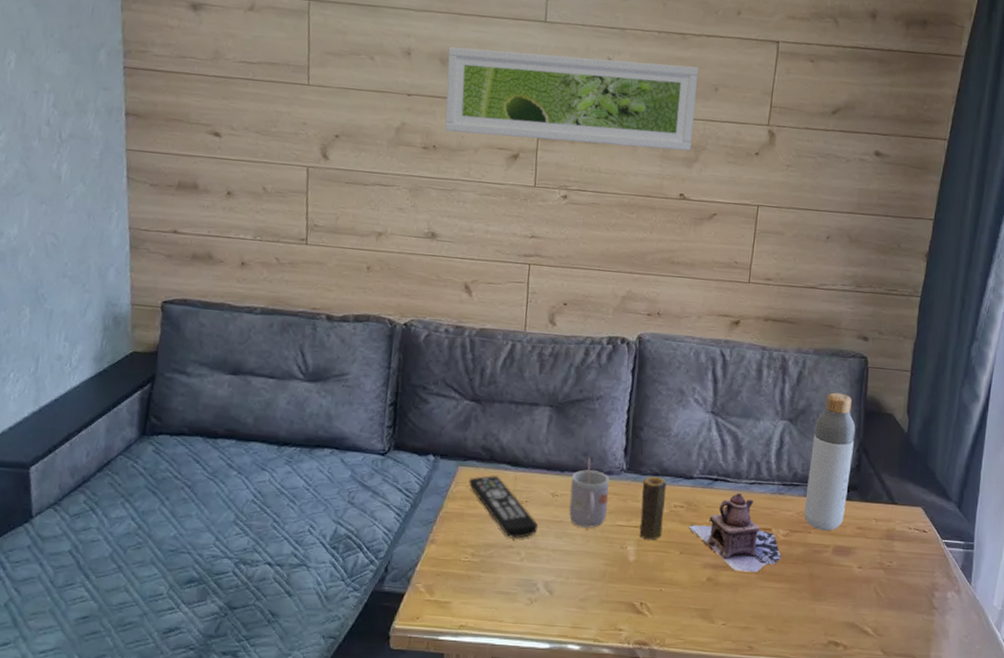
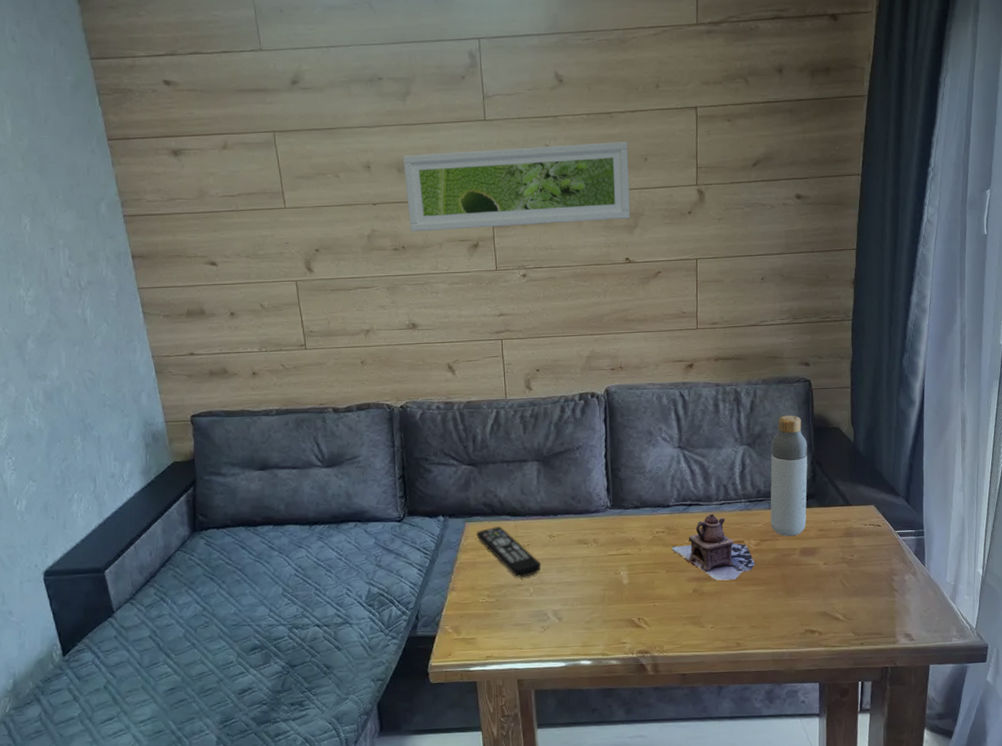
mug: present [569,457,610,528] -> none [564,500,599,561]
candle: present [639,476,667,541] -> none [626,509,649,564]

